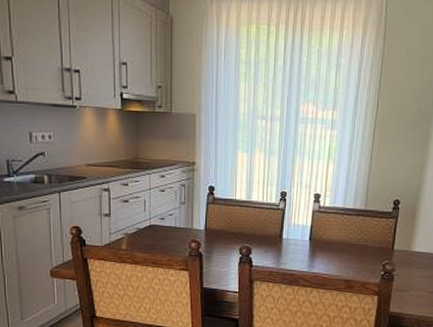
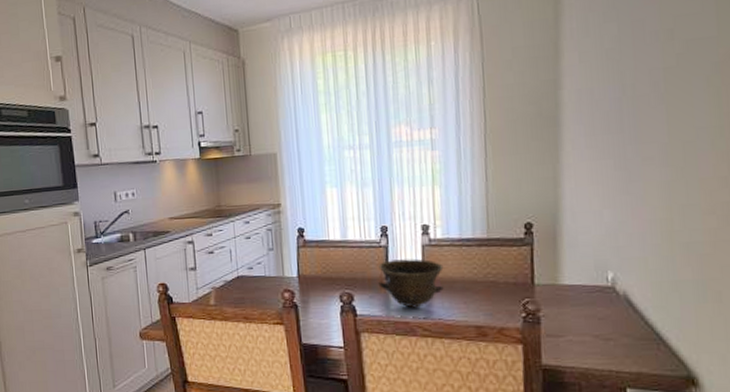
bowl: none [273,221,328,263] -> present [378,258,444,308]

